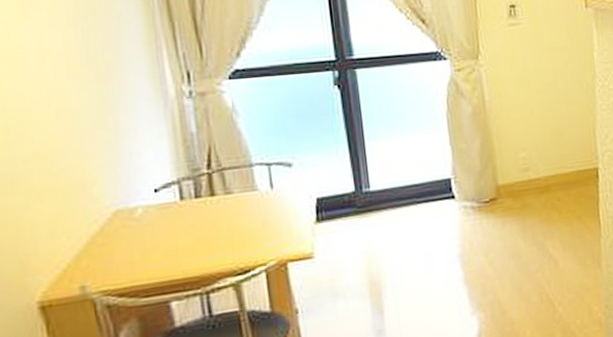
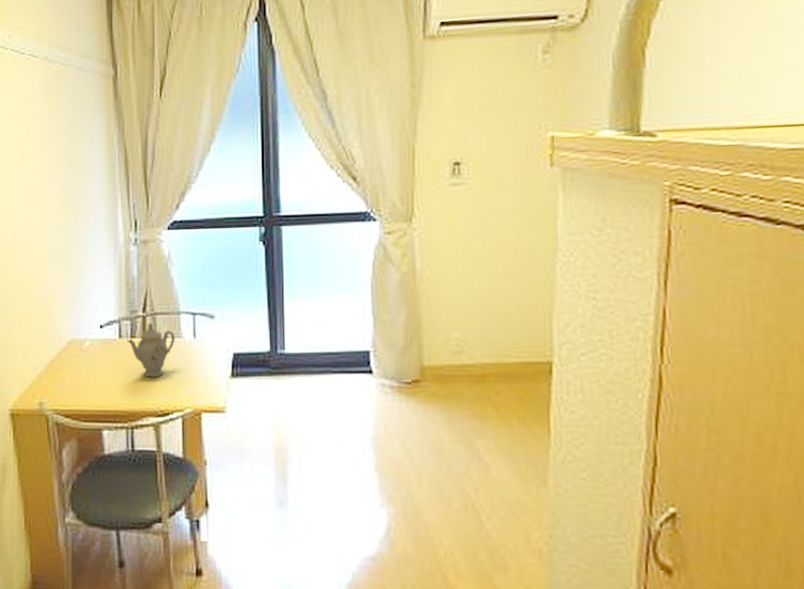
teapot: none [191,178,250,237] -> present [127,322,175,378]

